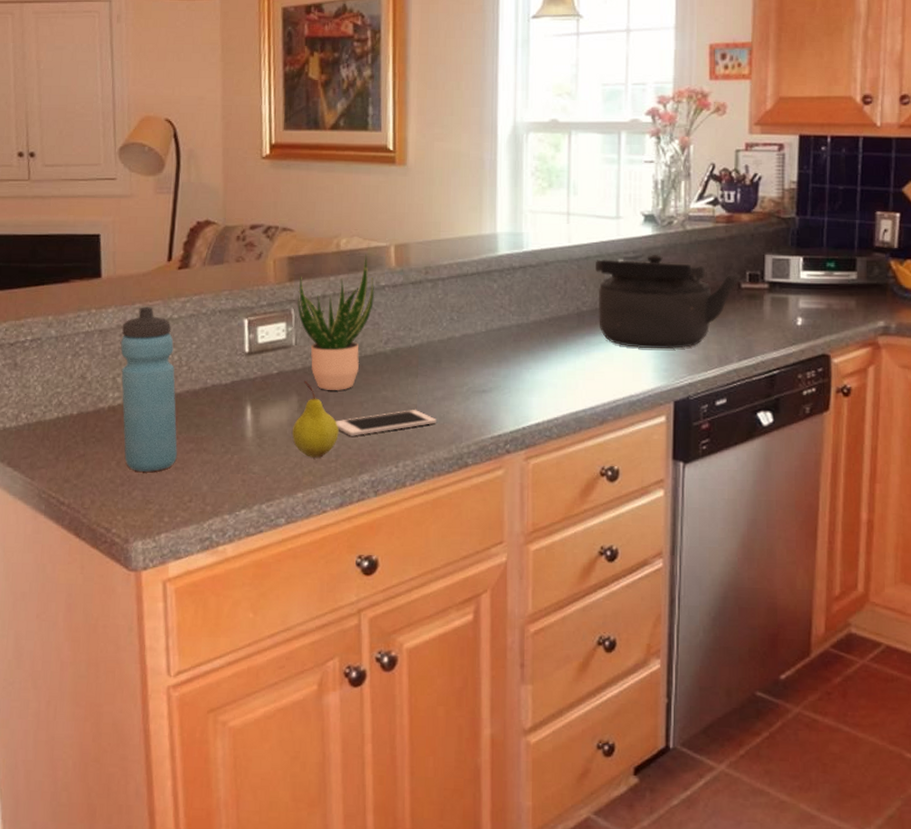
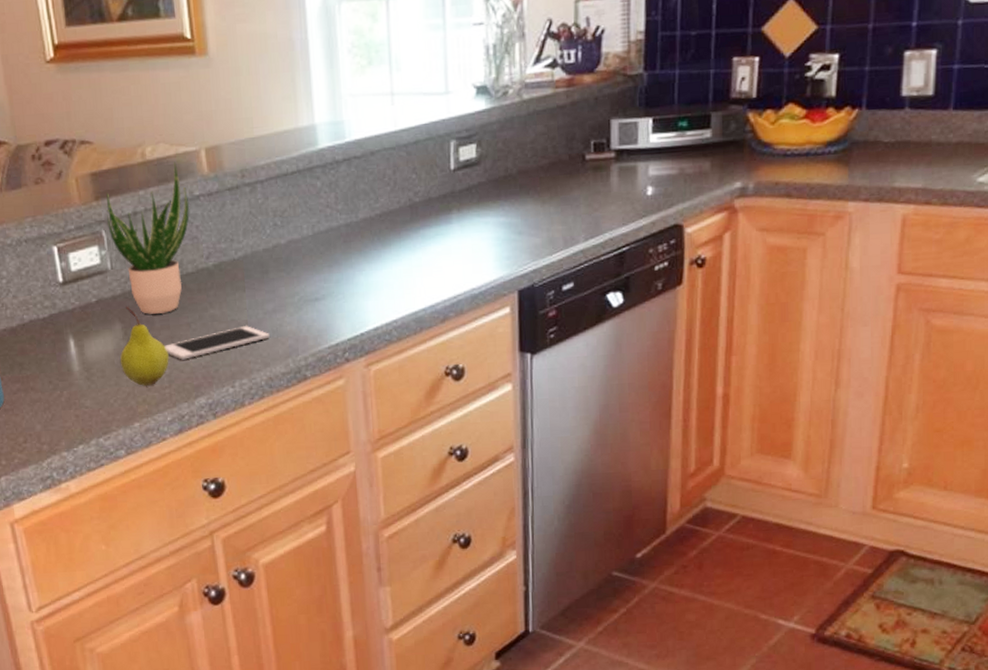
kettle: present [596,254,742,350] -> none [426,130,586,238]

